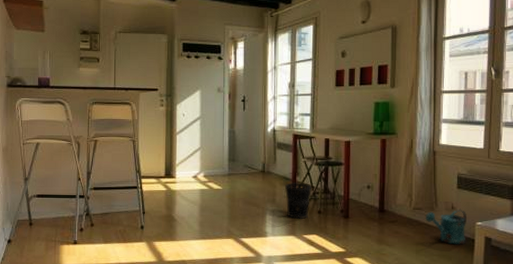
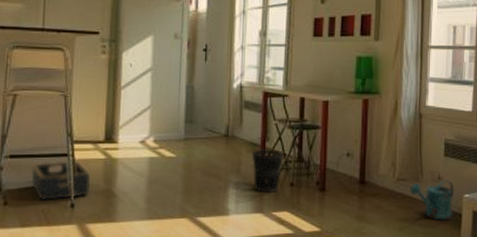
basket: none [110,192,155,223] -> present [31,160,90,200]

